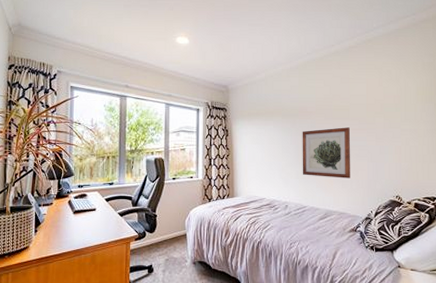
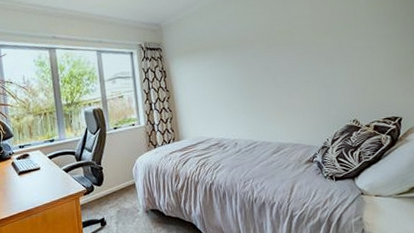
wall art: present [302,127,350,178] -> none [244,52,302,110]

